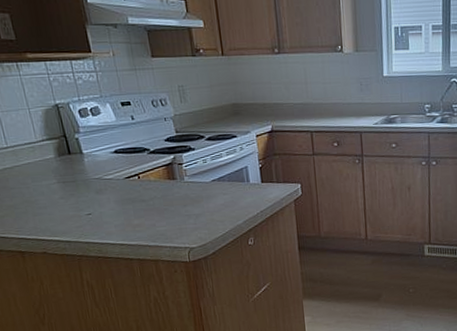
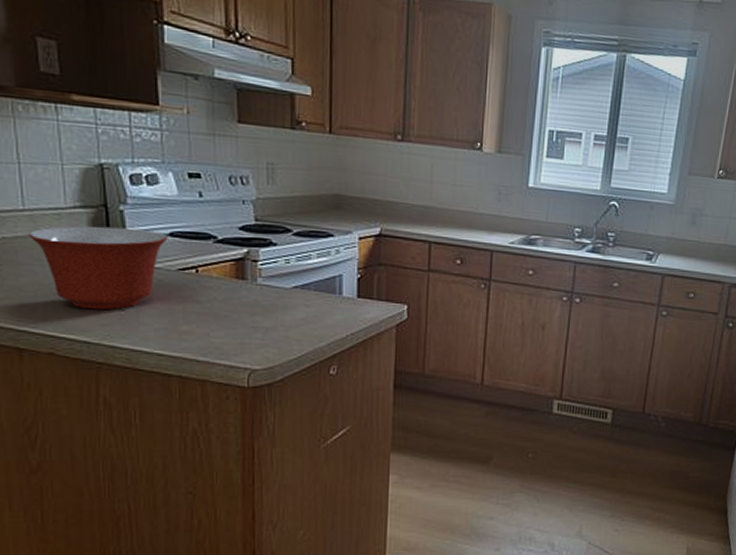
mixing bowl: none [13,150,114,217] -> present [28,226,168,310]

